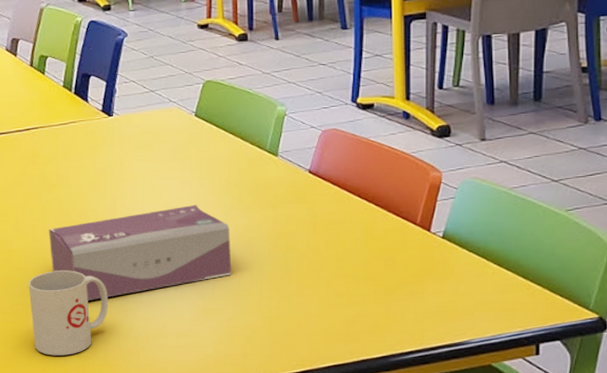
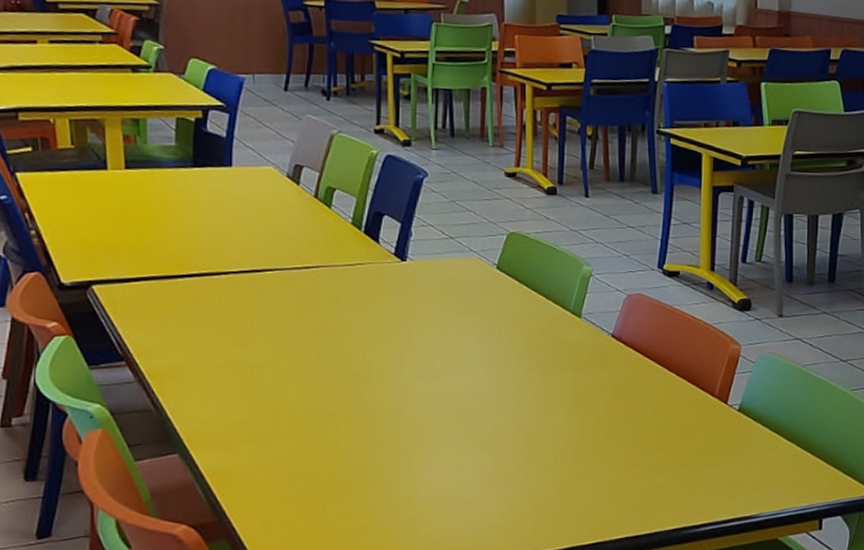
mug: present [29,270,109,356] -> none [297,427,389,523]
tissue box: present [49,205,232,300] -> none [325,363,527,461]

